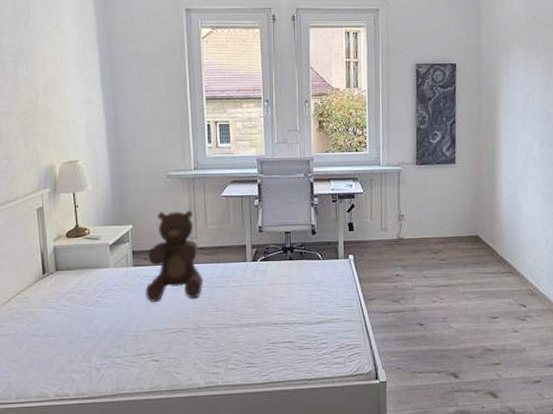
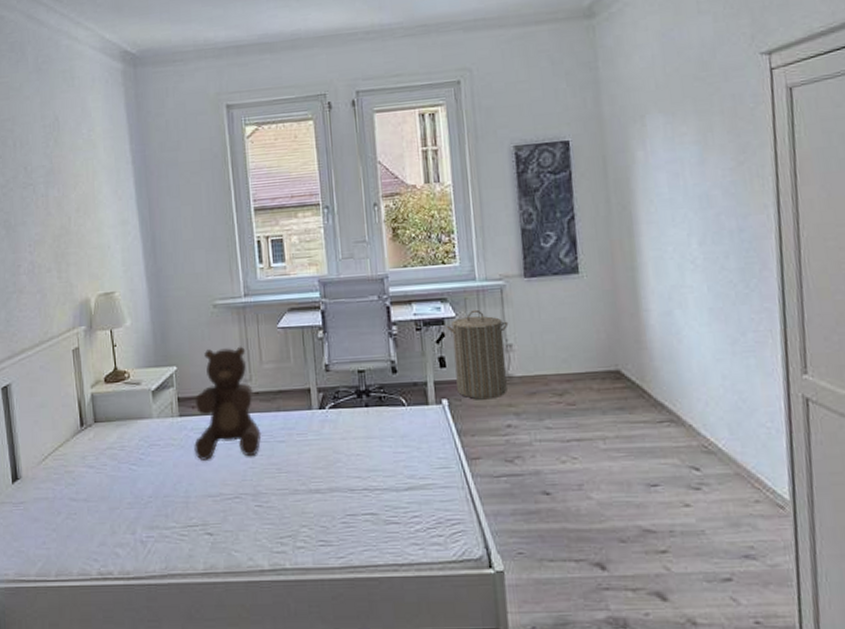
laundry hamper: none [355,187,402,256] -> present [445,309,509,400]

